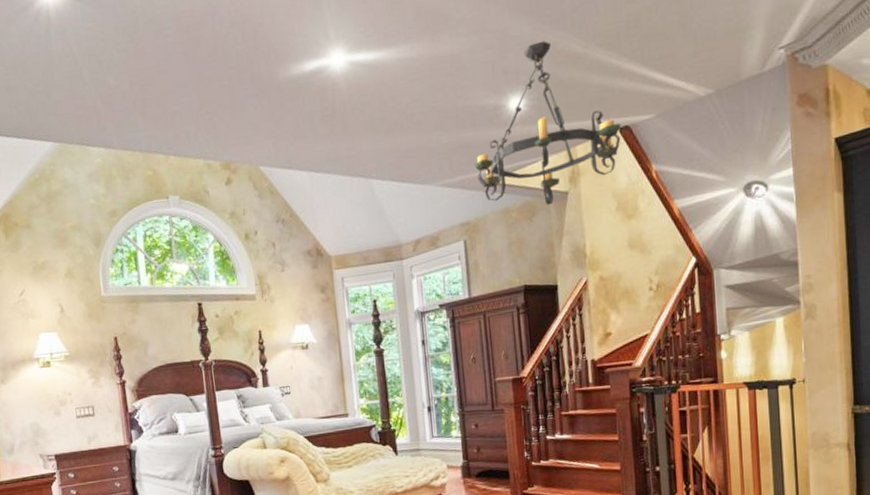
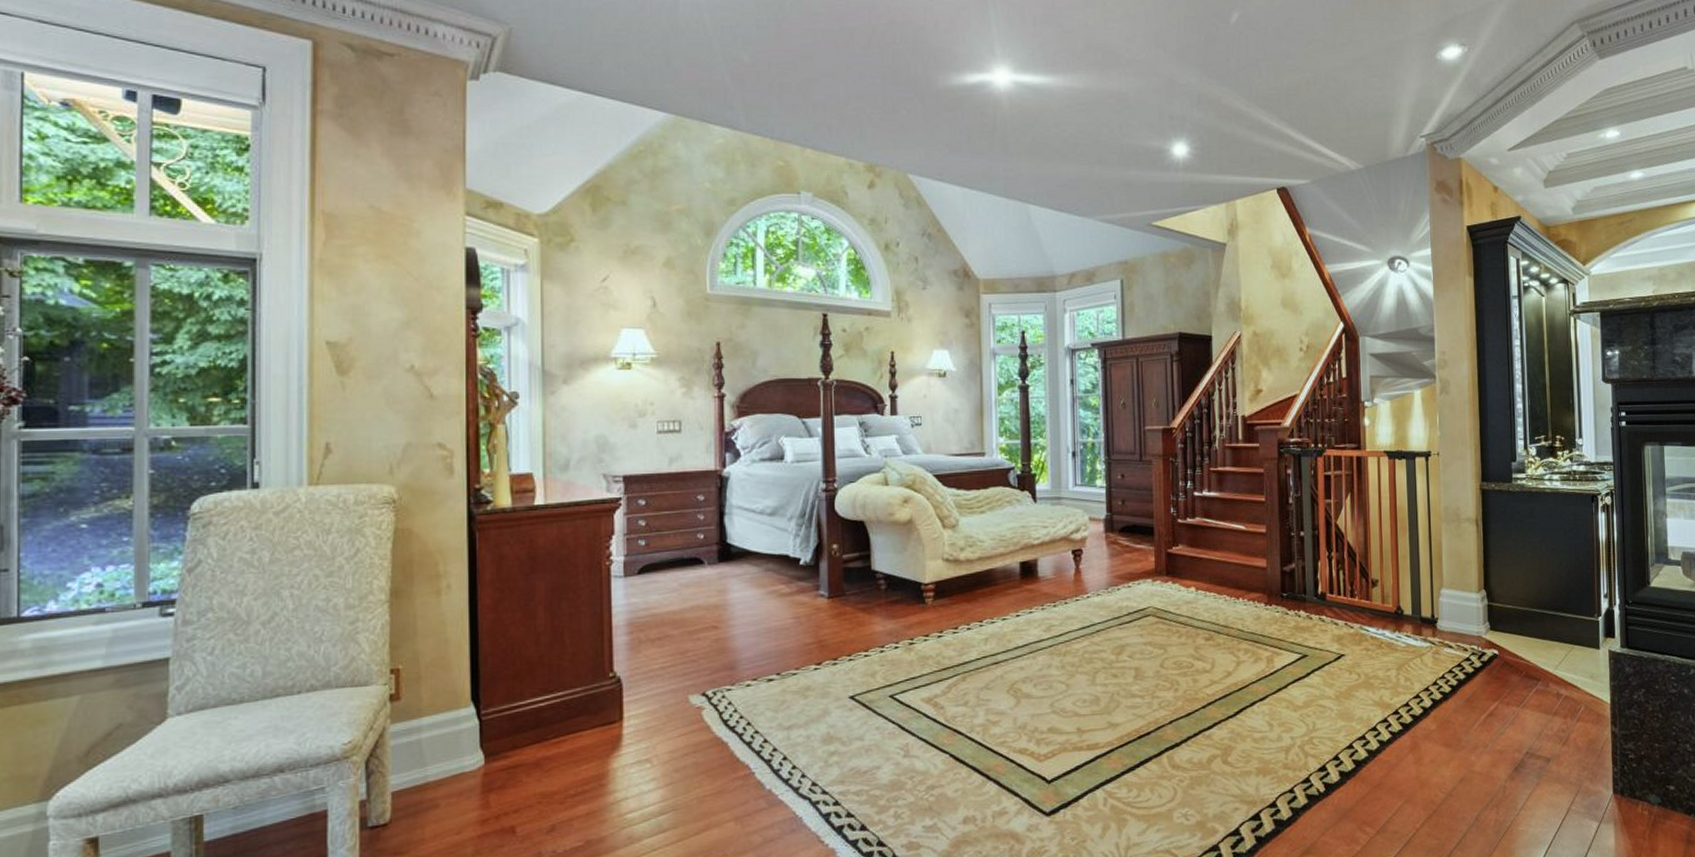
chandelier: present [474,41,622,205] -> none [1135,94,1279,254]

